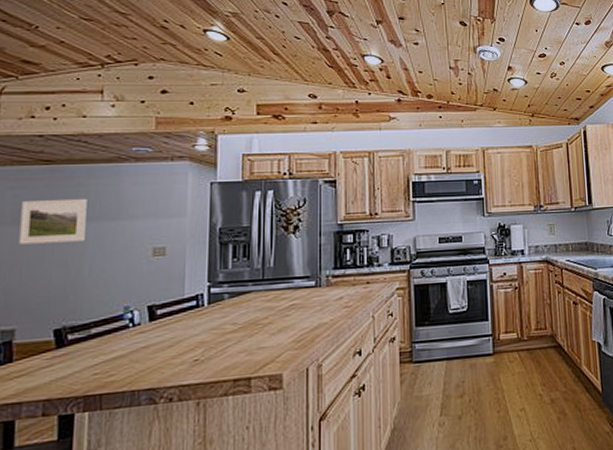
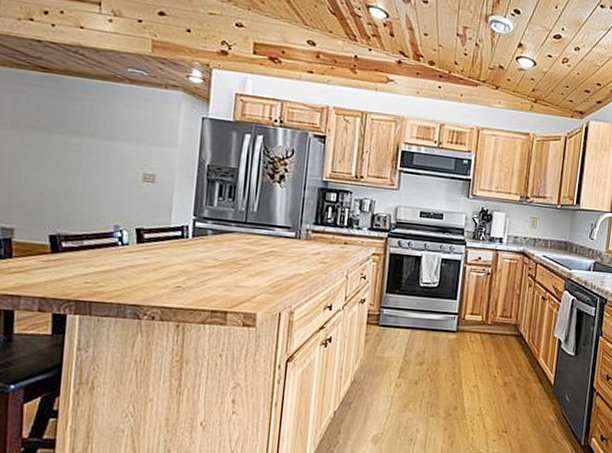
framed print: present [19,198,87,245] -> none [18,106,83,156]

